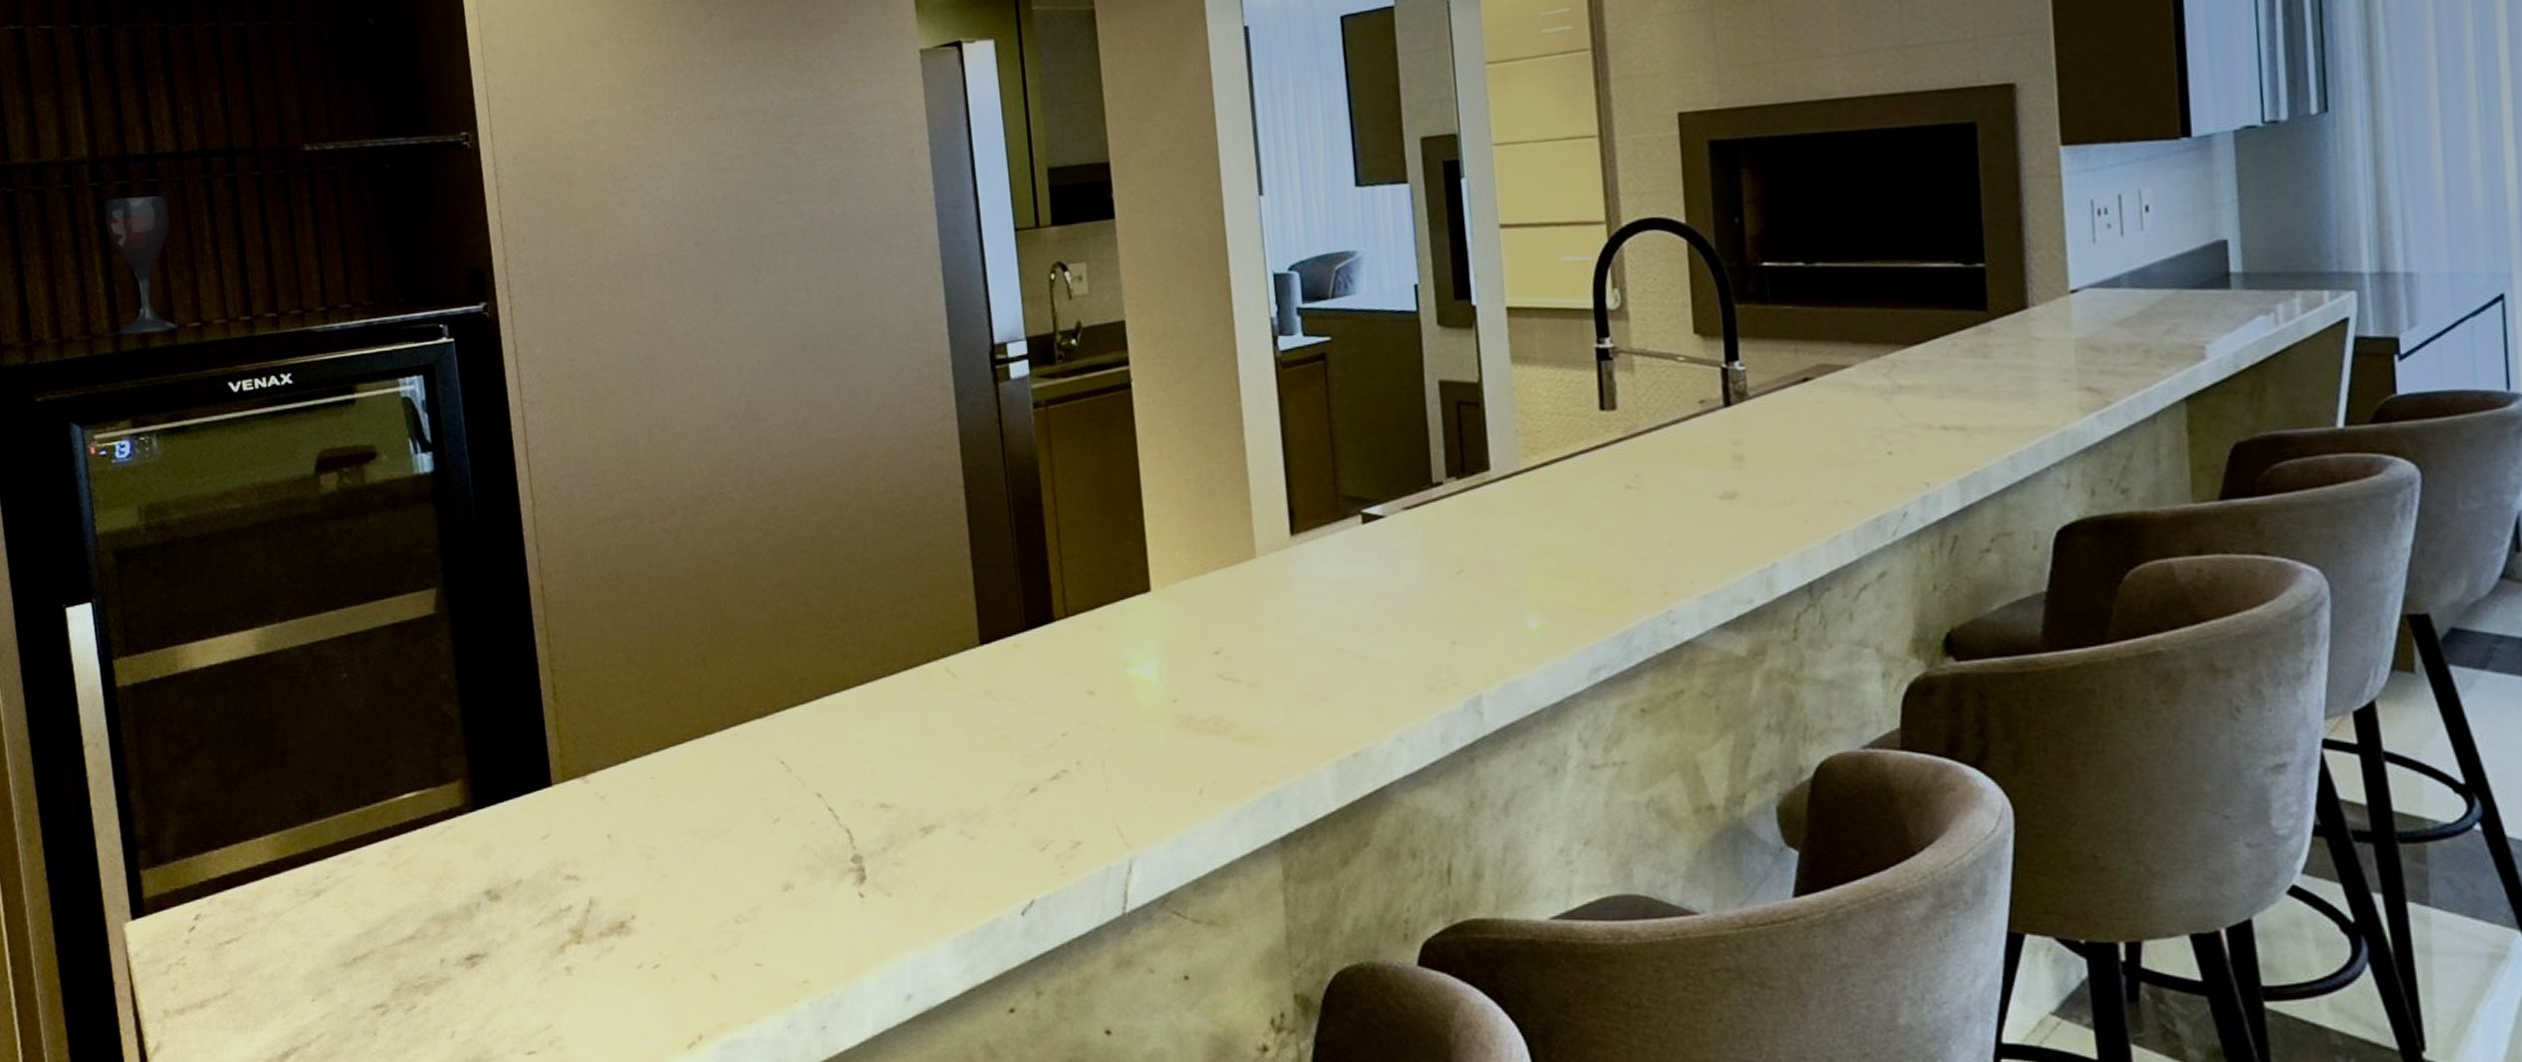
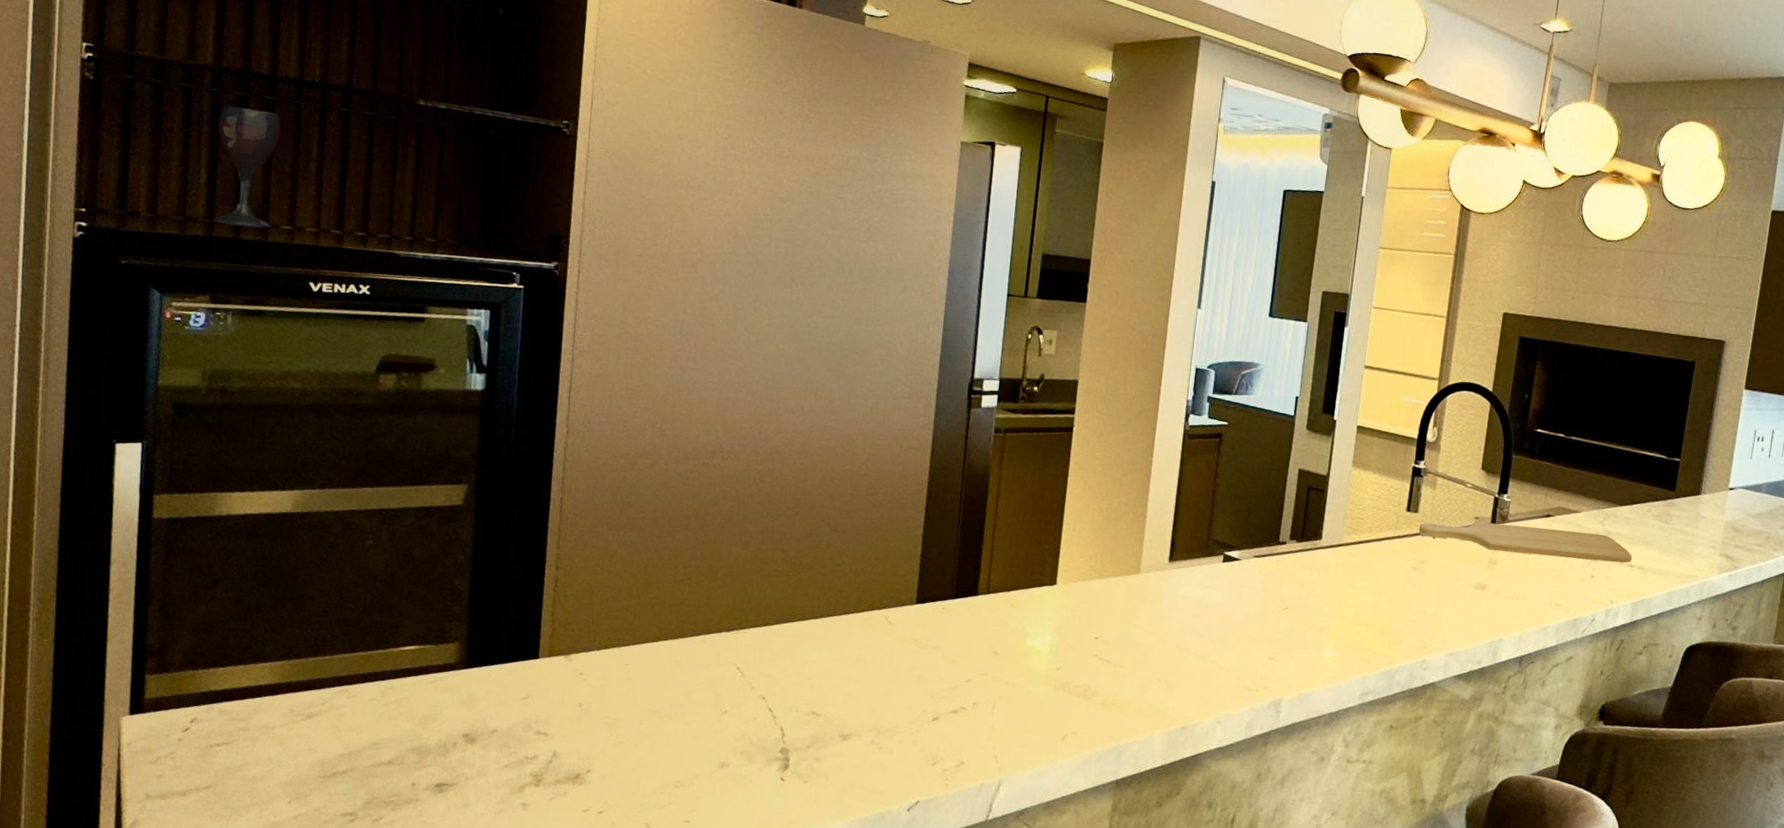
chopping board: none [1622,391,1945,442] -> present [1418,521,1632,563]

